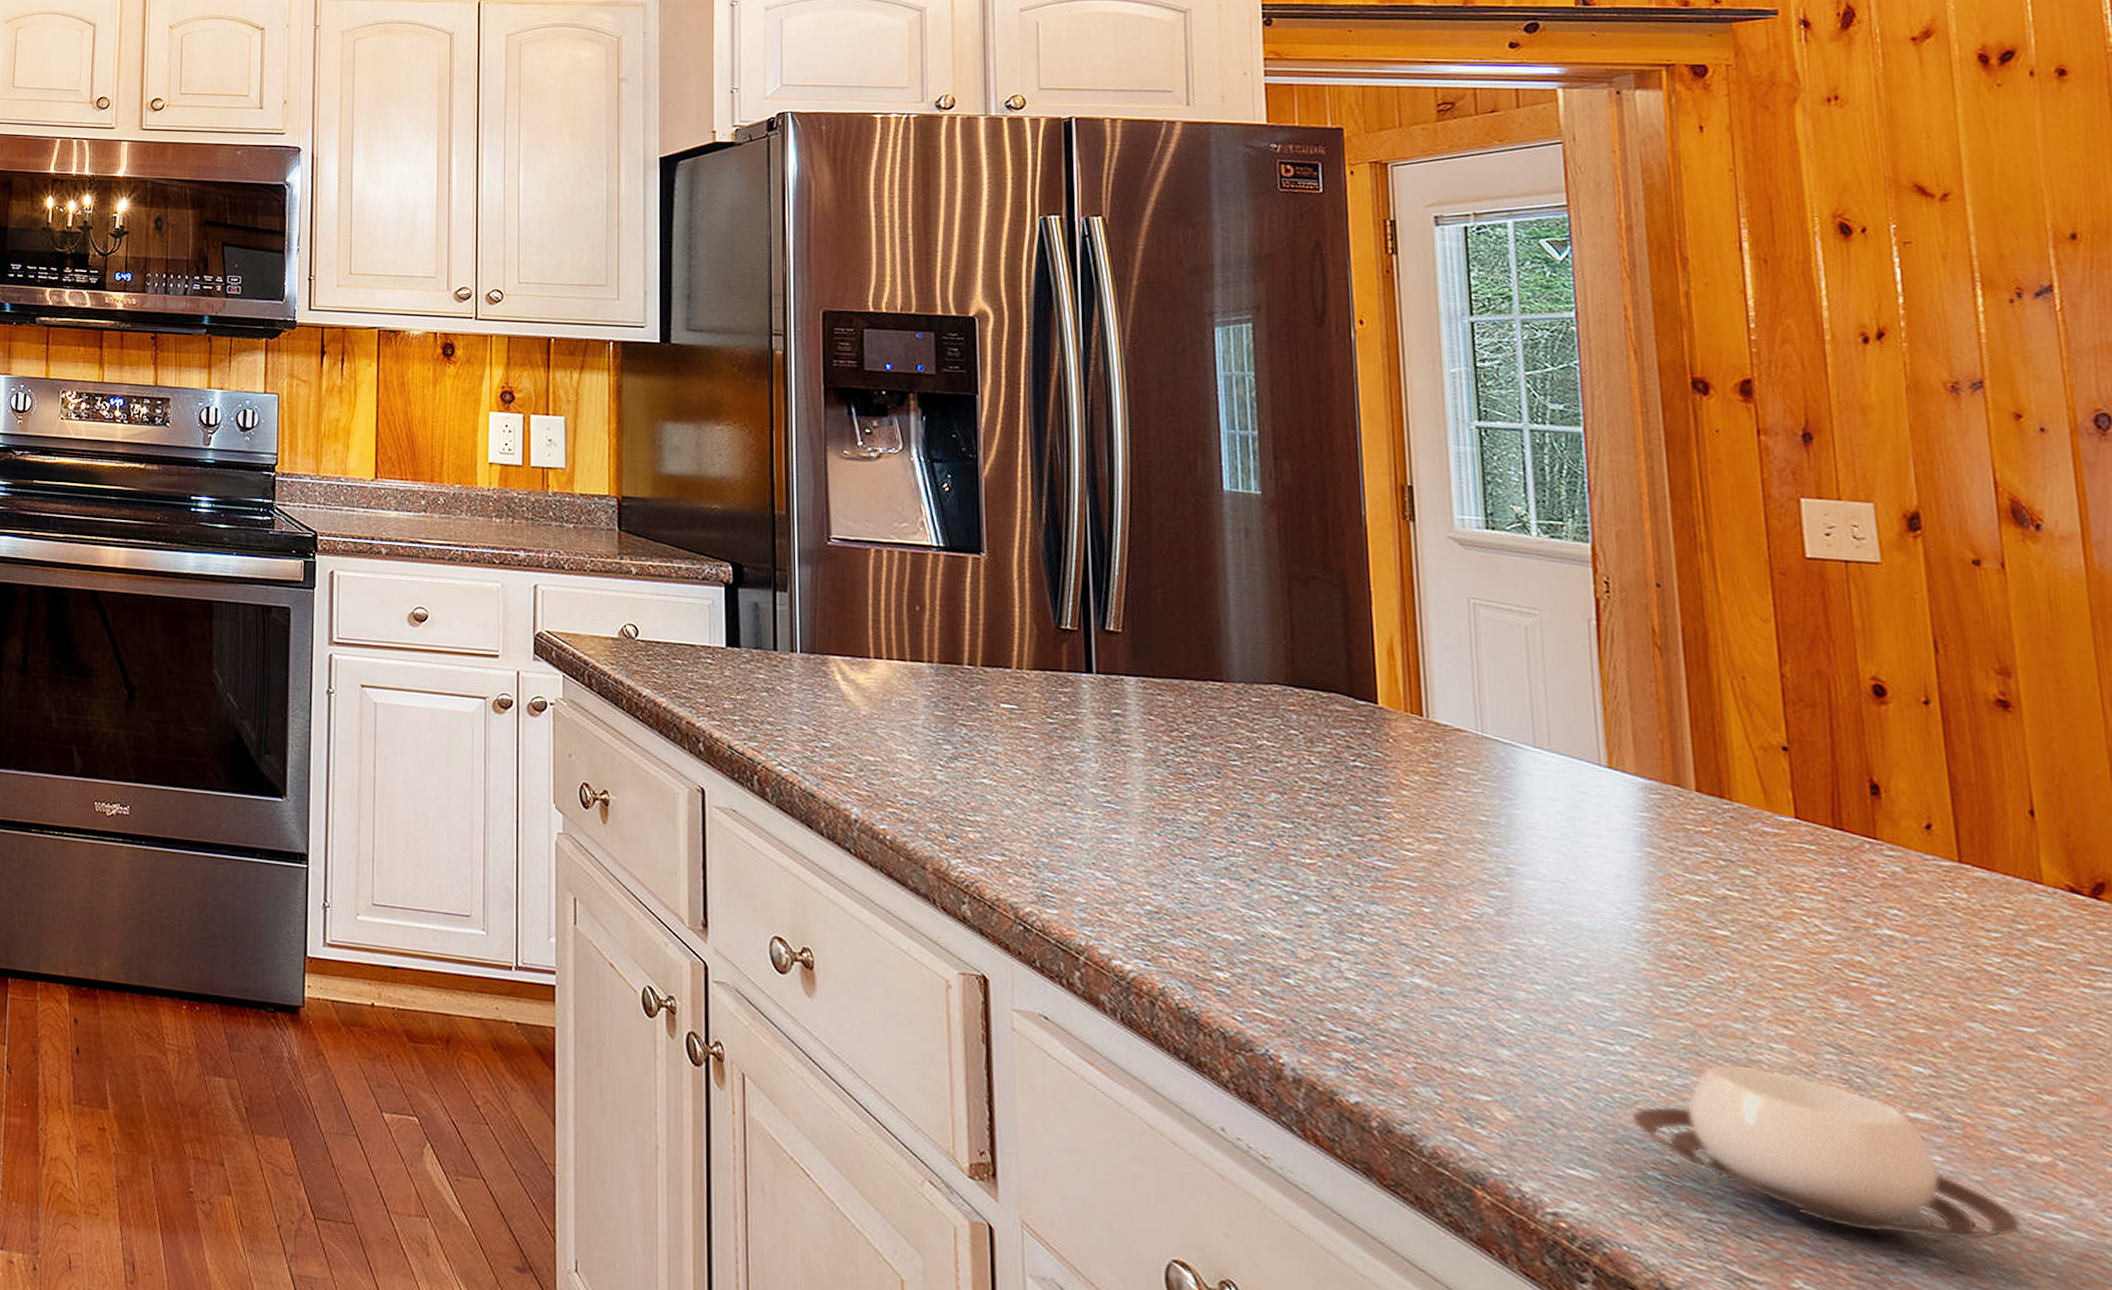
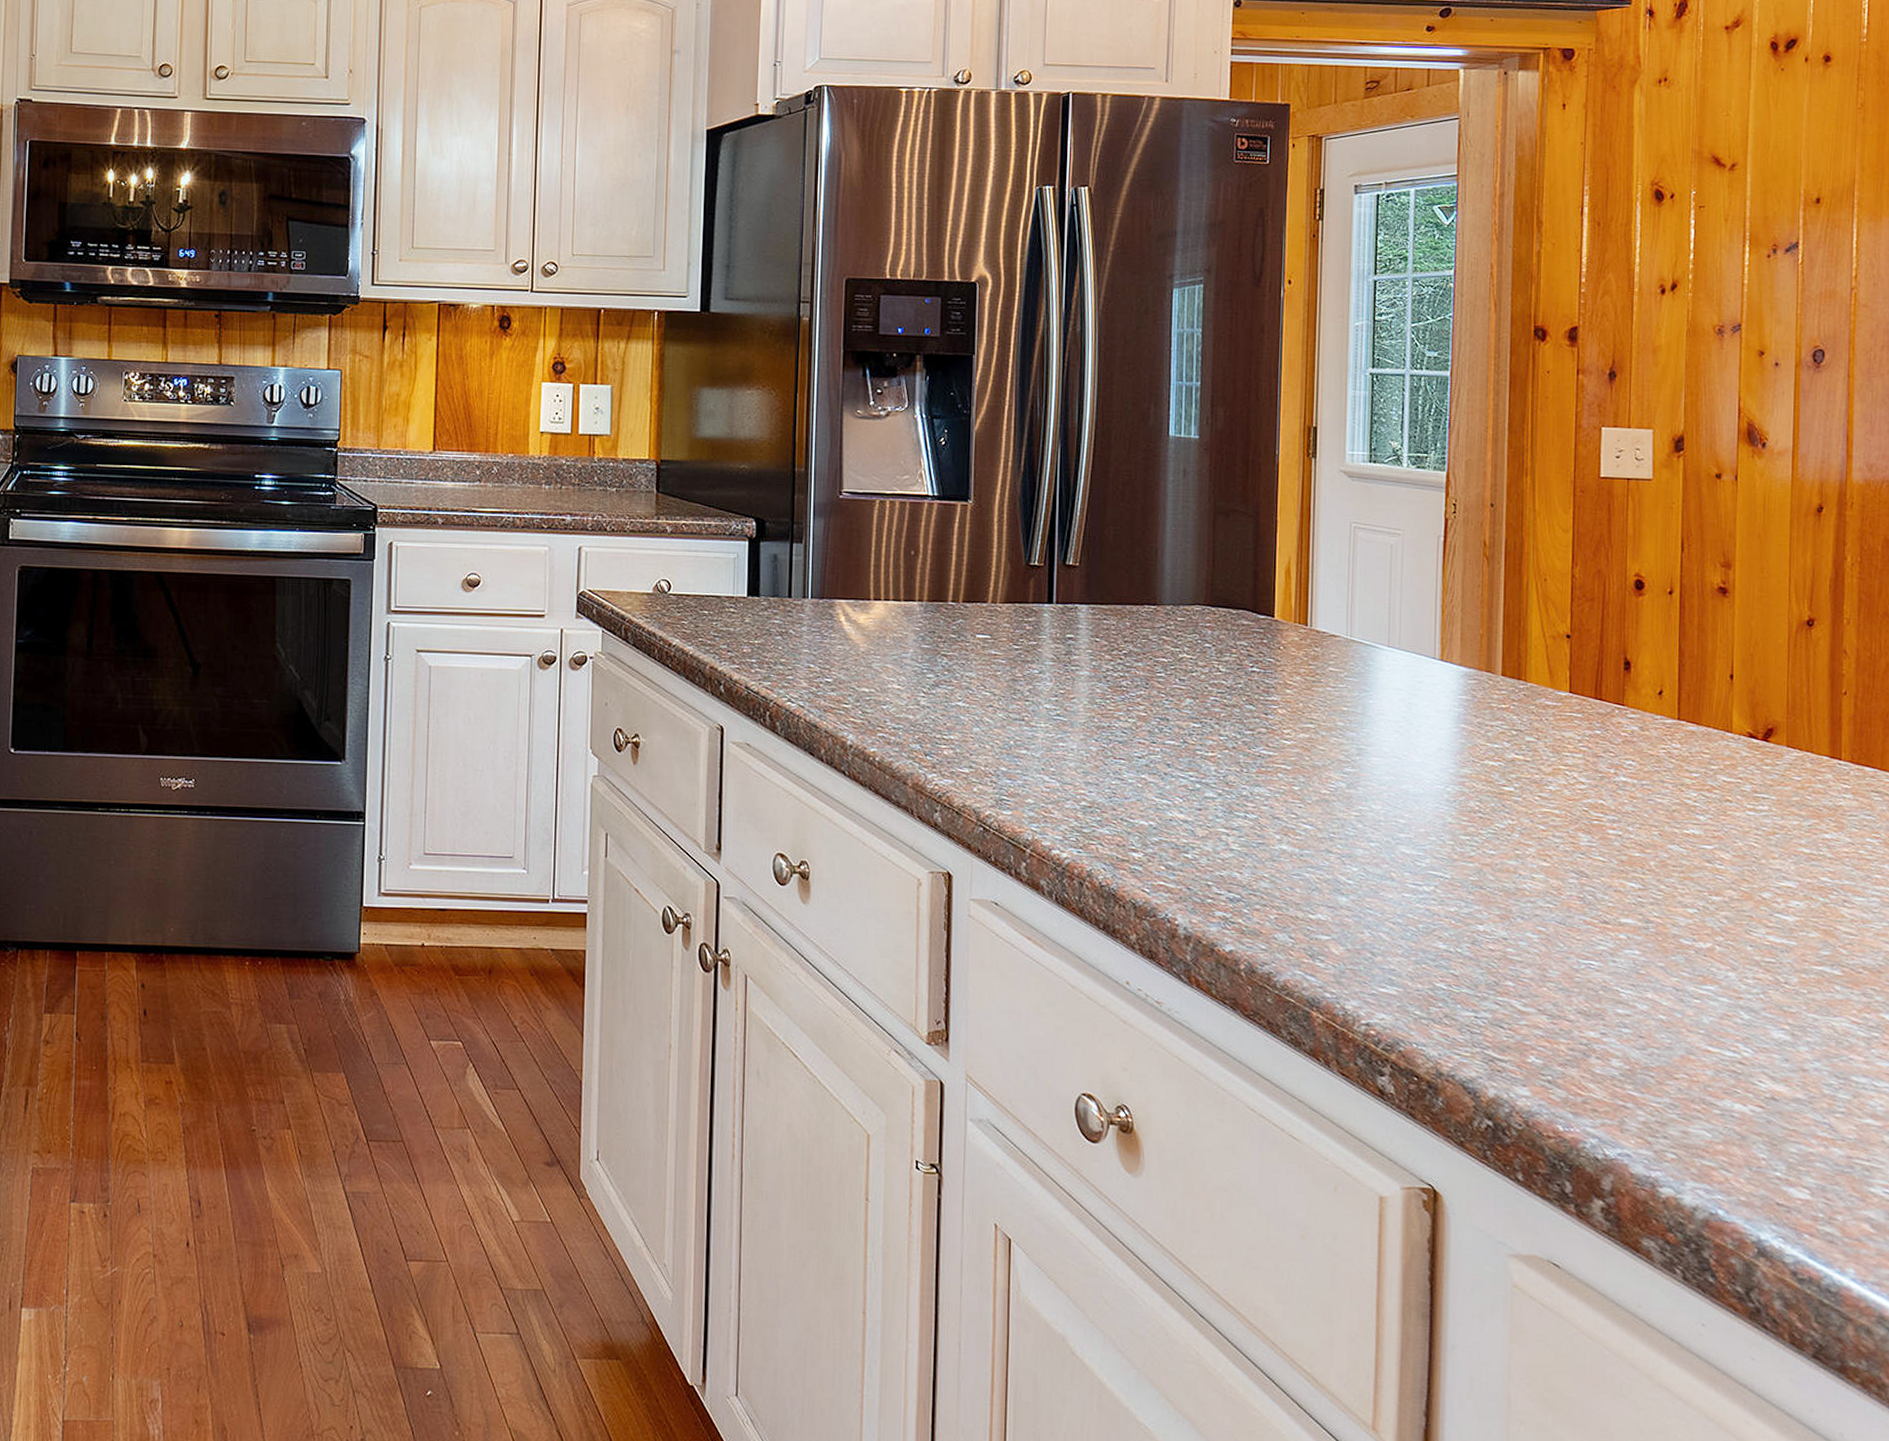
cup: present [1631,1063,2023,1241] -> none [1429,893,1687,1014]

